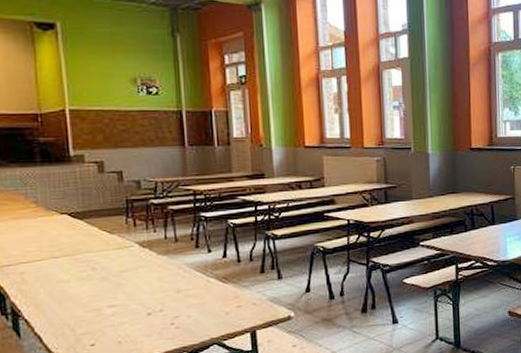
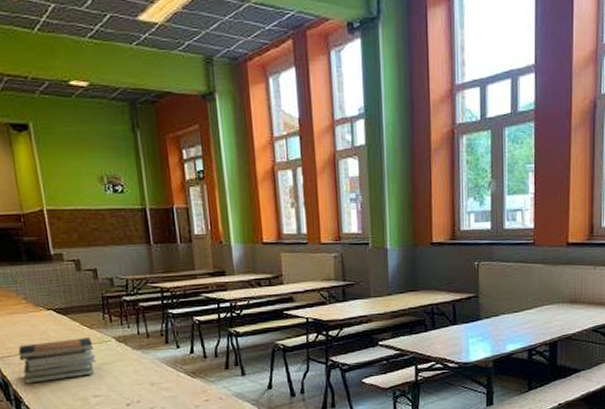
book stack: none [21,243,115,296] -> present [18,337,97,384]

